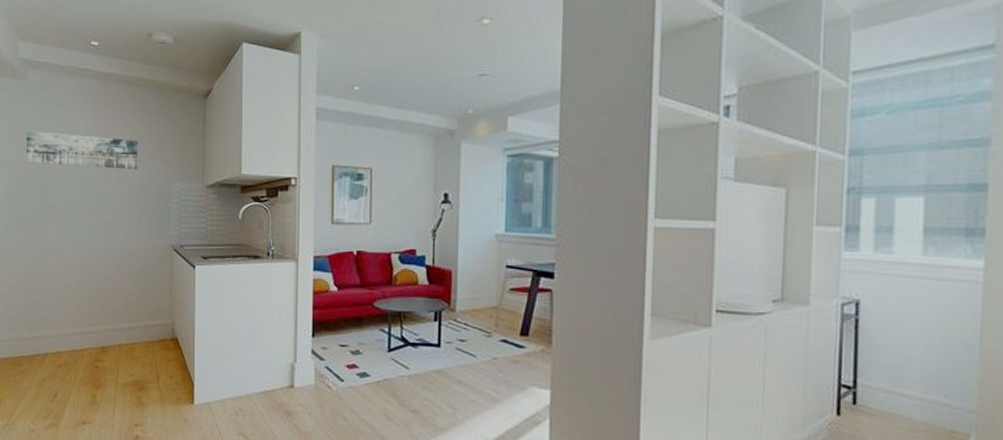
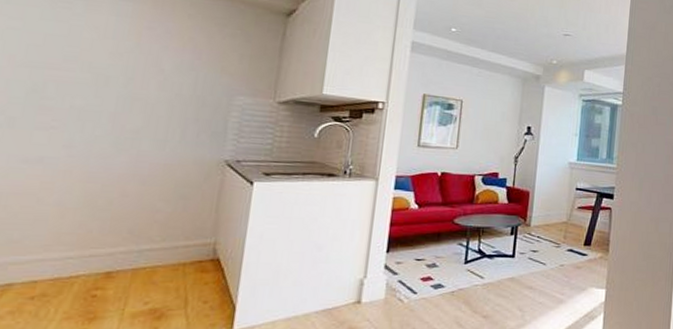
wall art: present [26,130,138,169] -> none [15,18,193,78]

